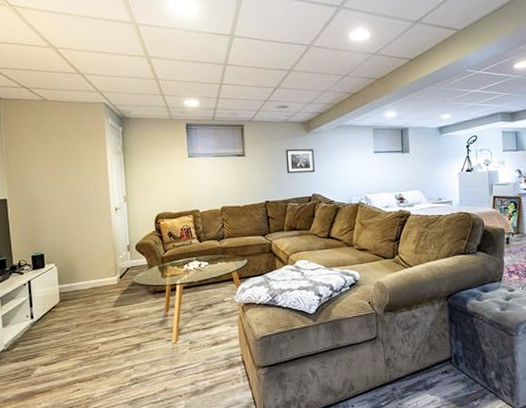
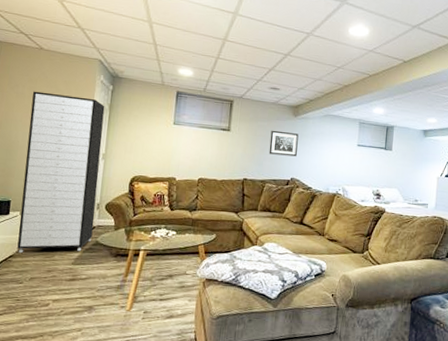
storage cabinet: none [45,143,128,303] -> present [17,91,105,254]

